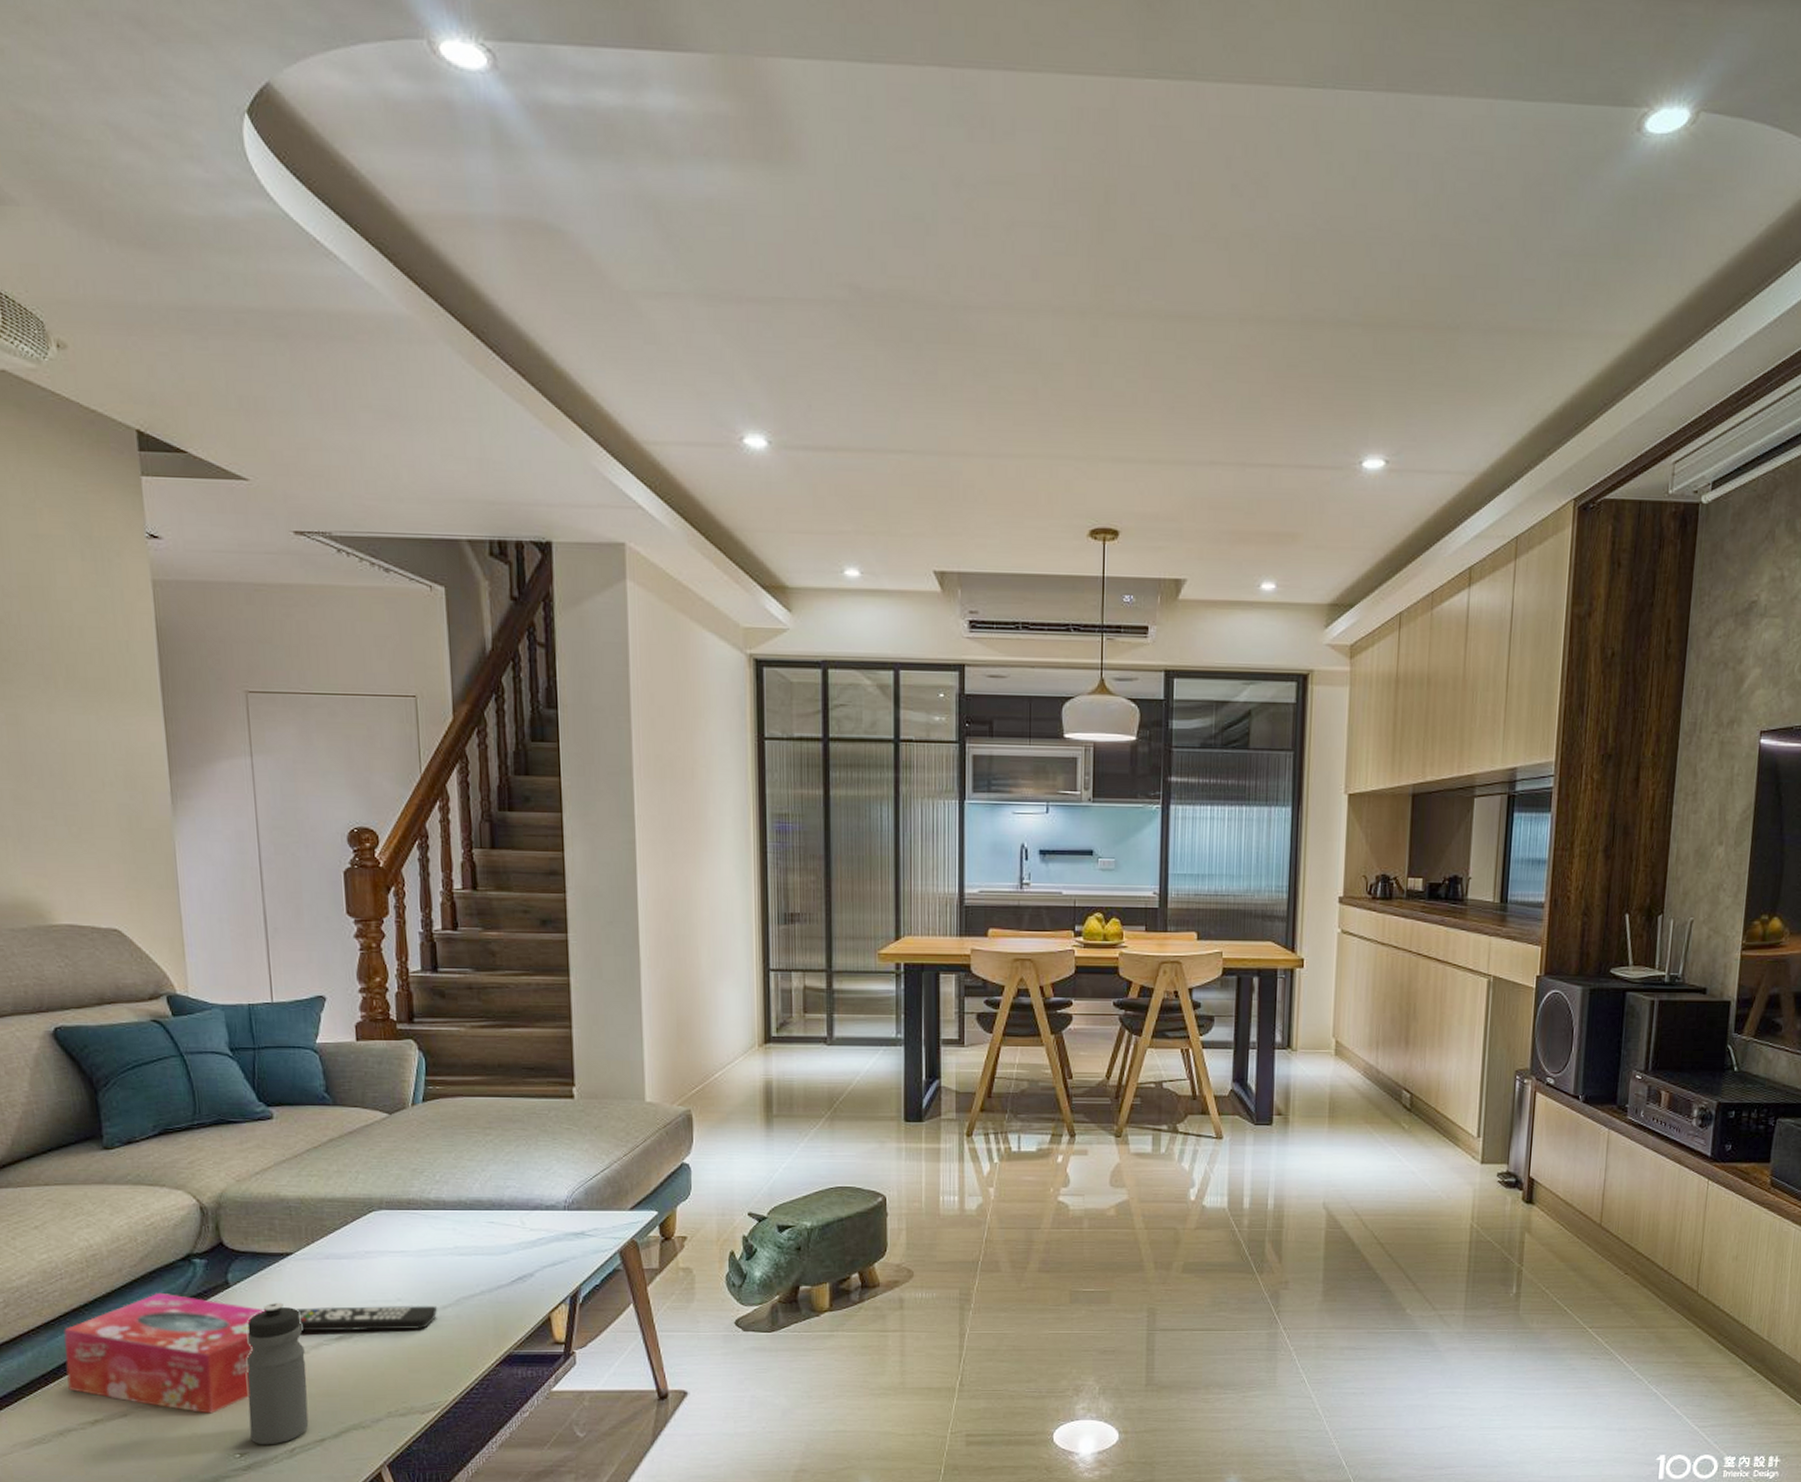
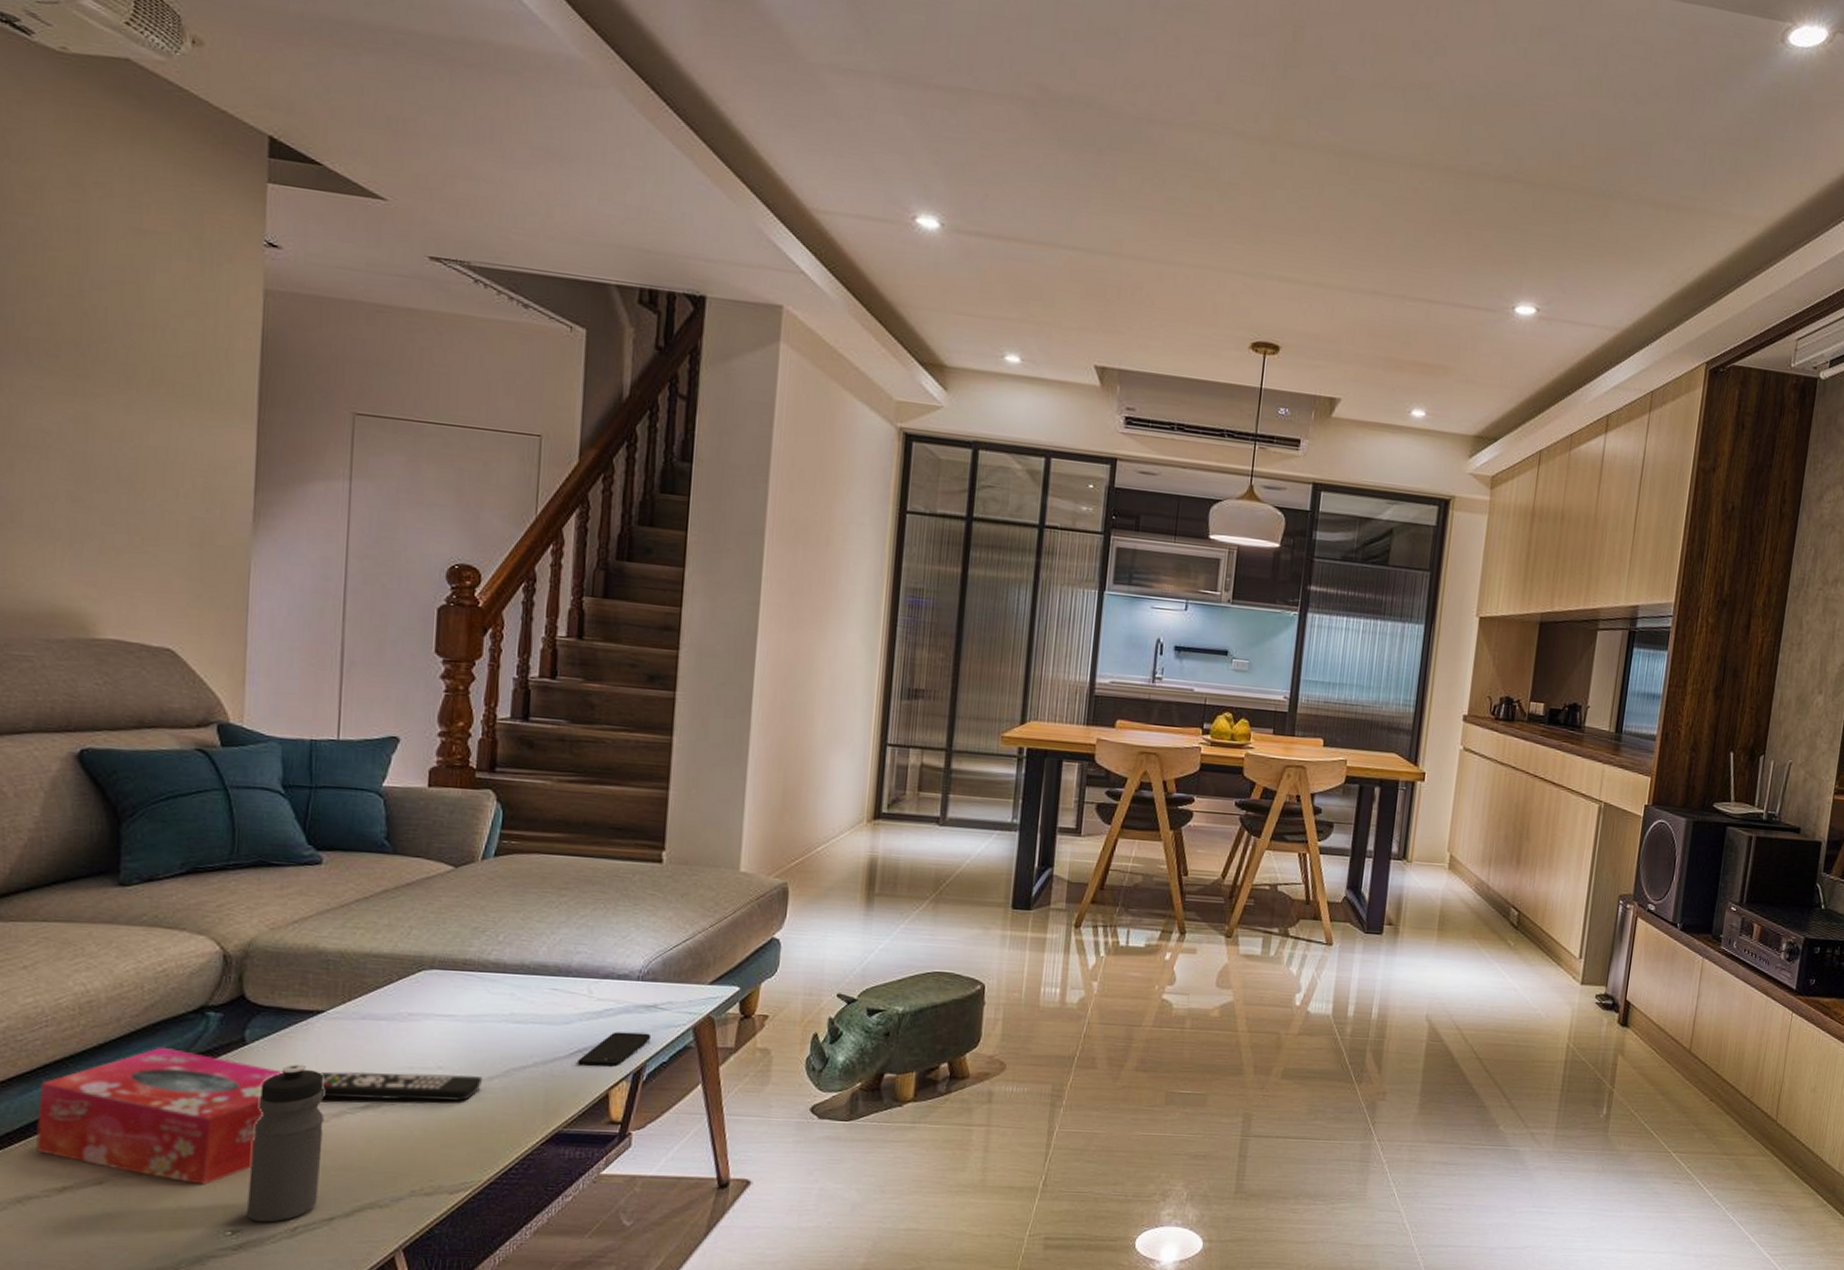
smartphone: none [519,1259,583,1293] -> present [578,1032,652,1067]

